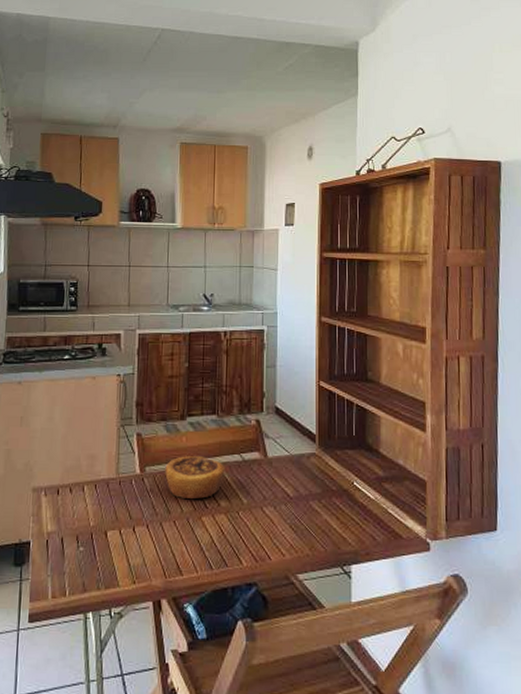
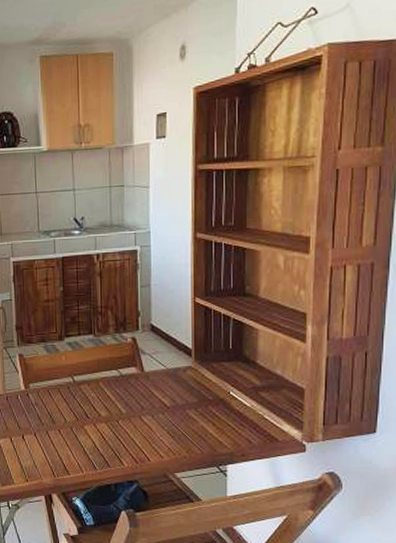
pastry: present [165,456,225,500] -> none [47,373,104,411]

